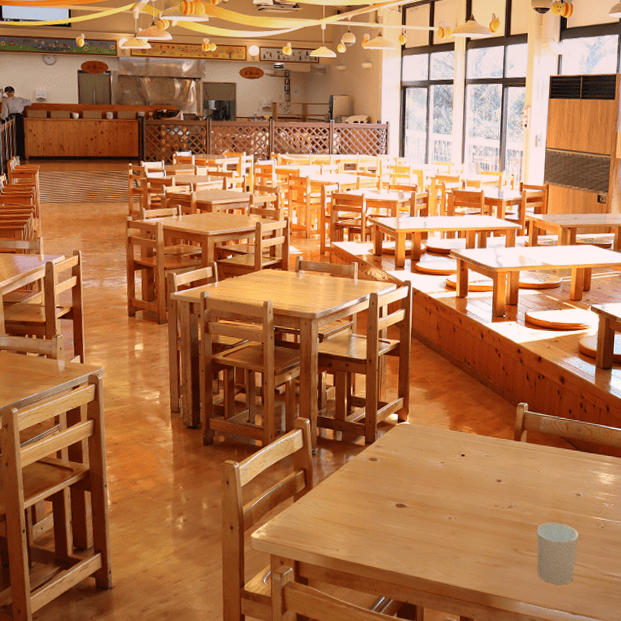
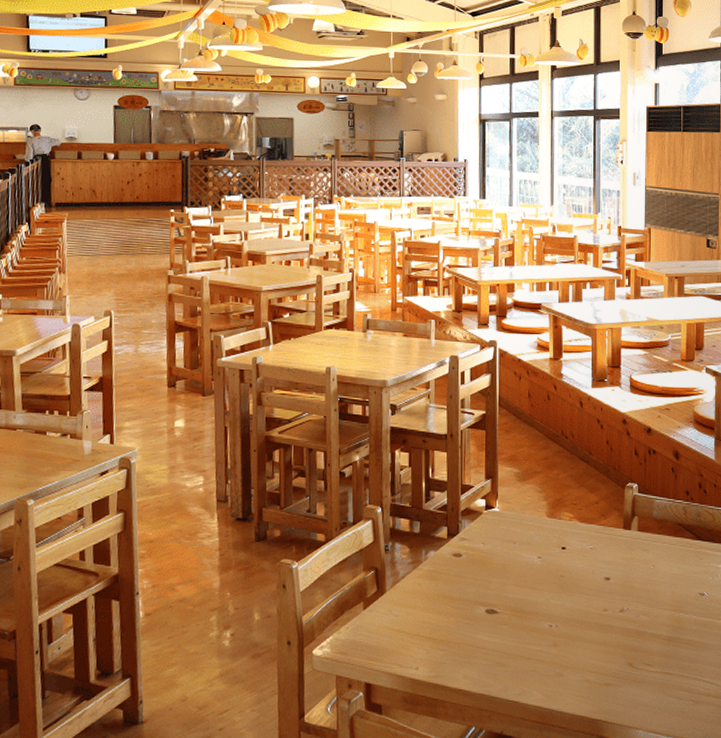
cup: present [536,522,578,585] -> none [654,629,704,707]

